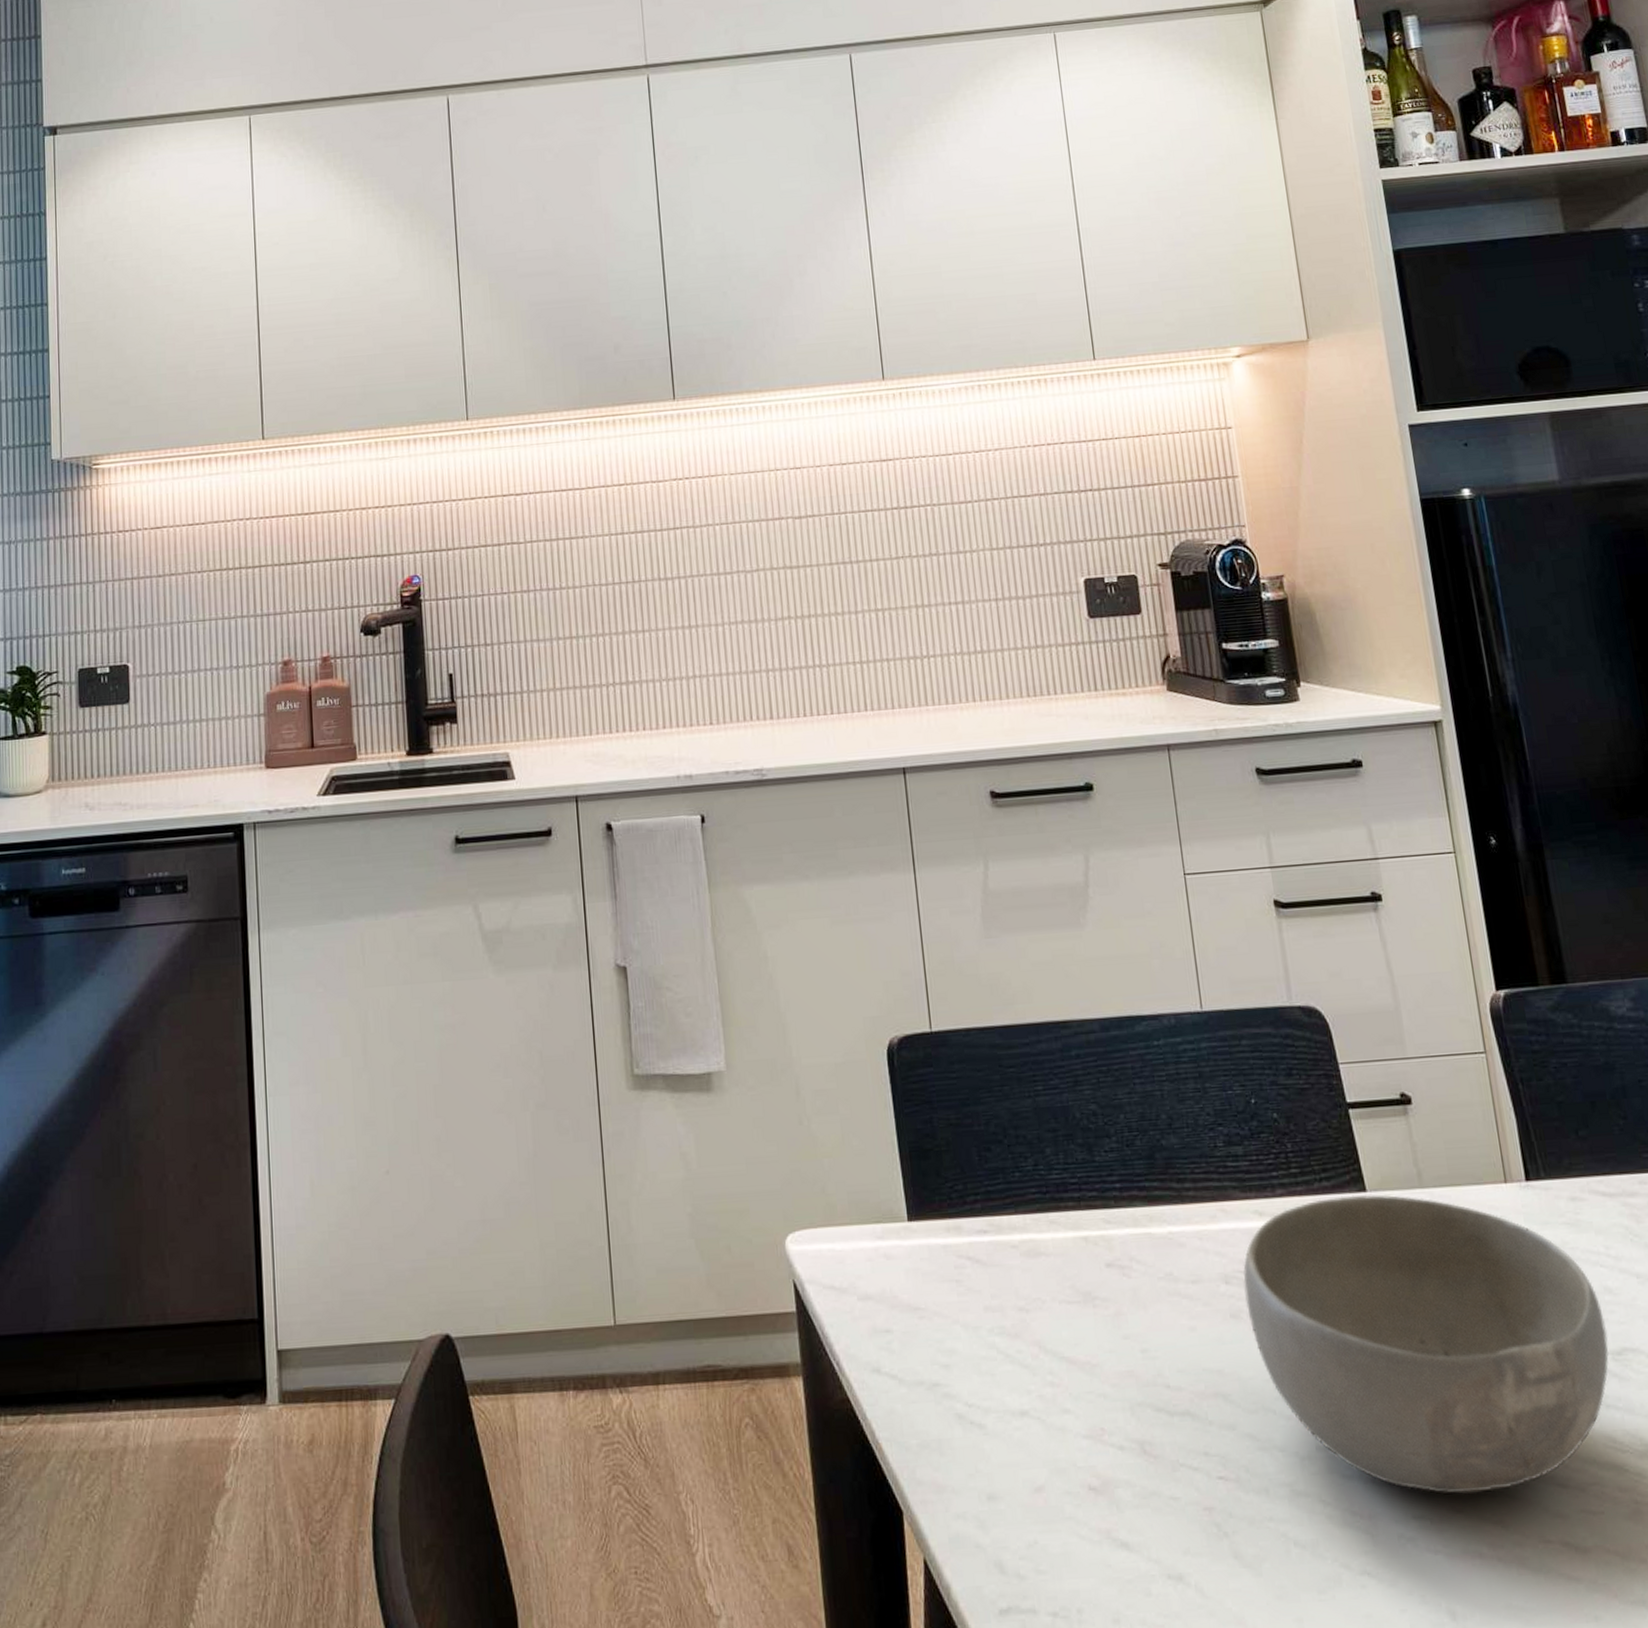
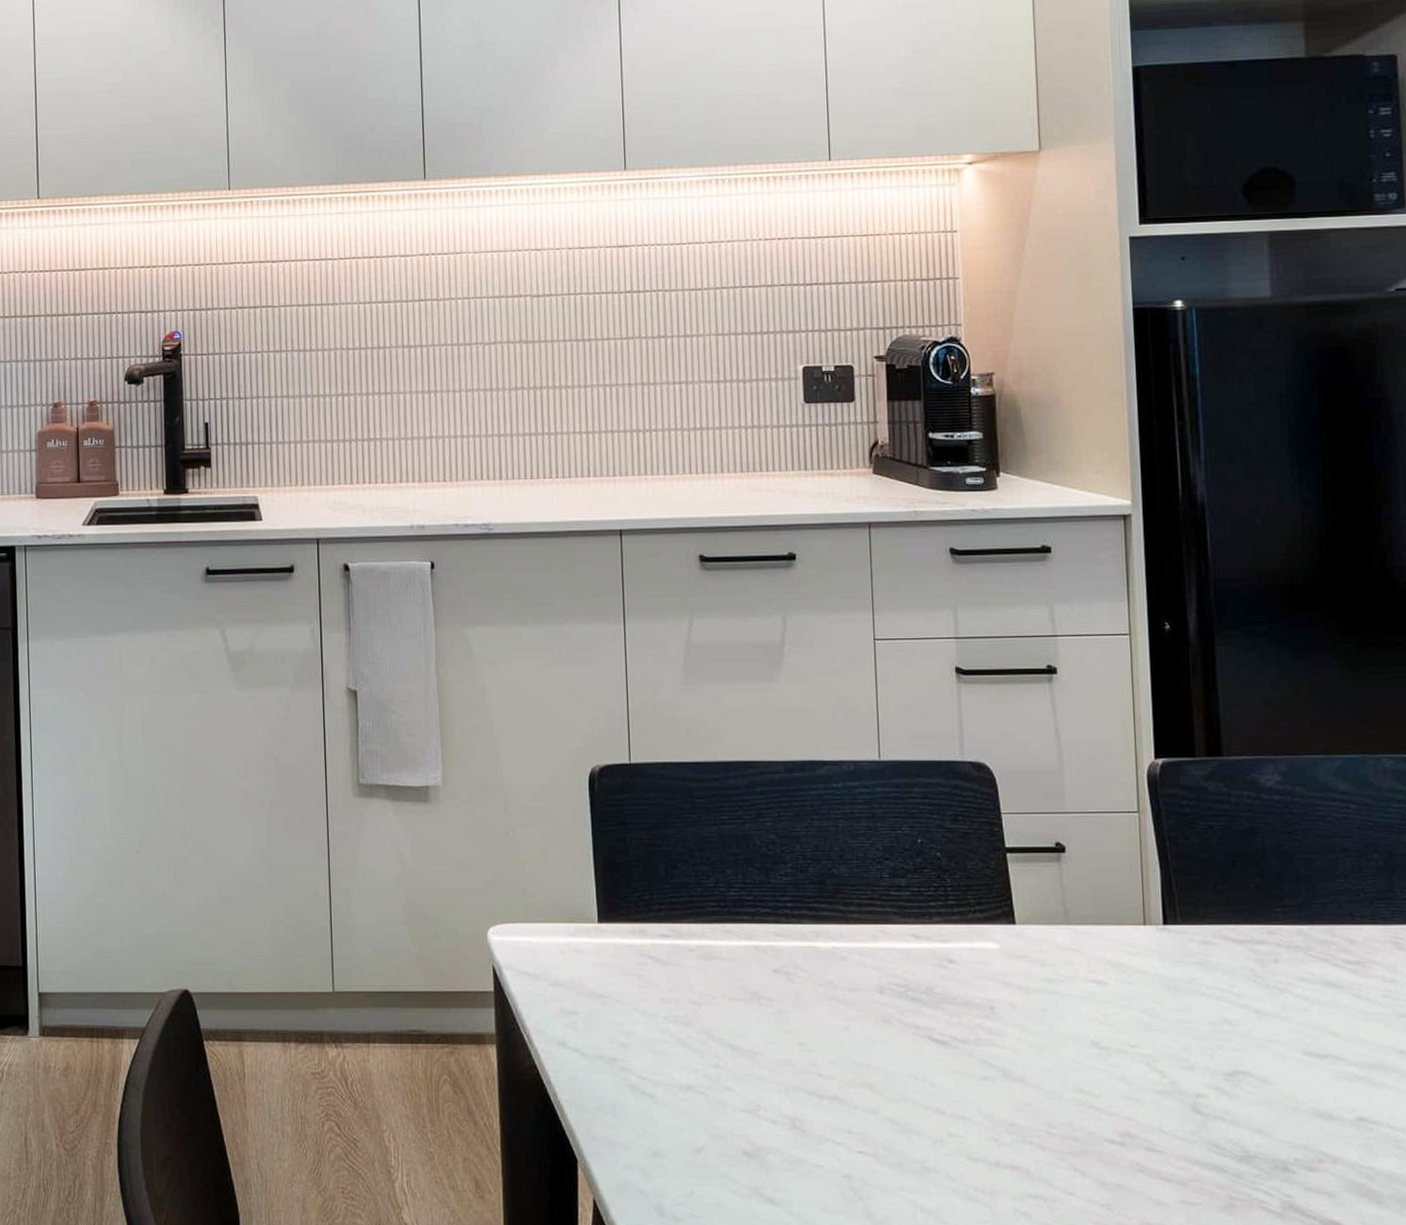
bowl: present [1243,1195,1610,1494] -> none [896,926,1223,1180]

